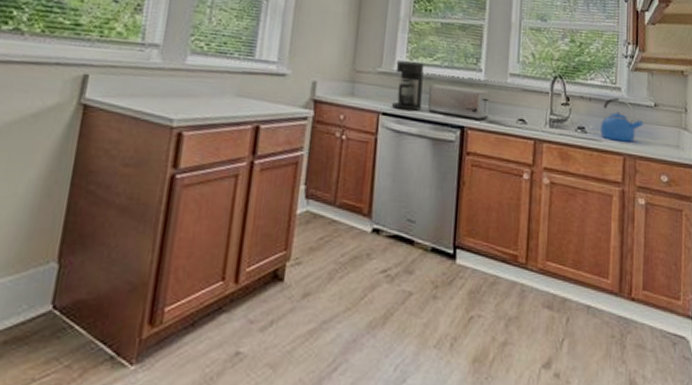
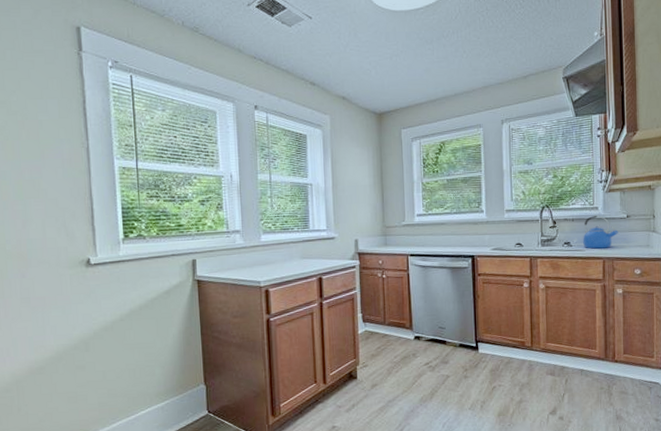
coffee maker: present [391,61,424,112] -> none [416,213,440,251]
toaster: present [428,83,490,122] -> none [444,226,492,250]

